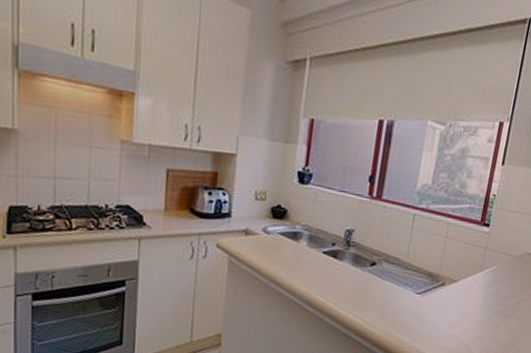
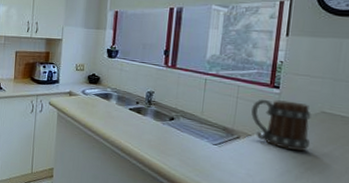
mug: none [458,238,517,296] -> present [251,99,311,151]

